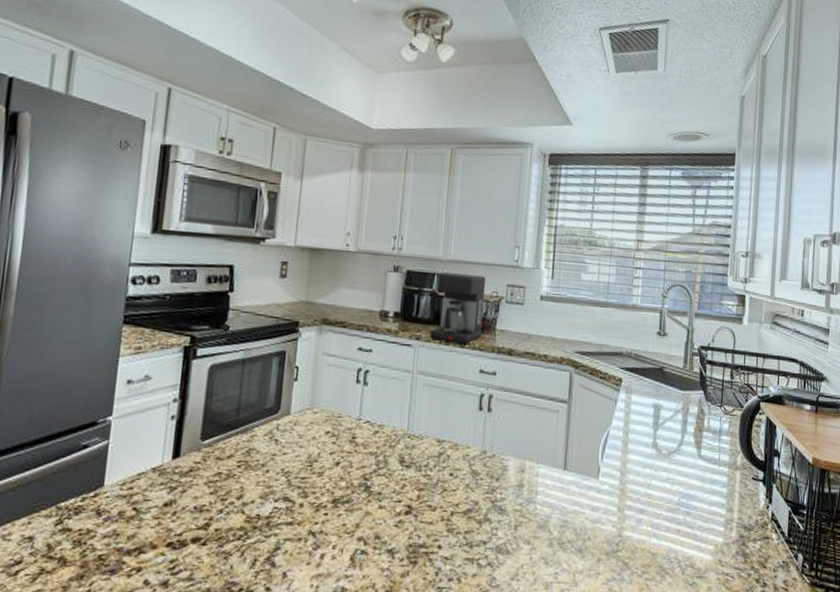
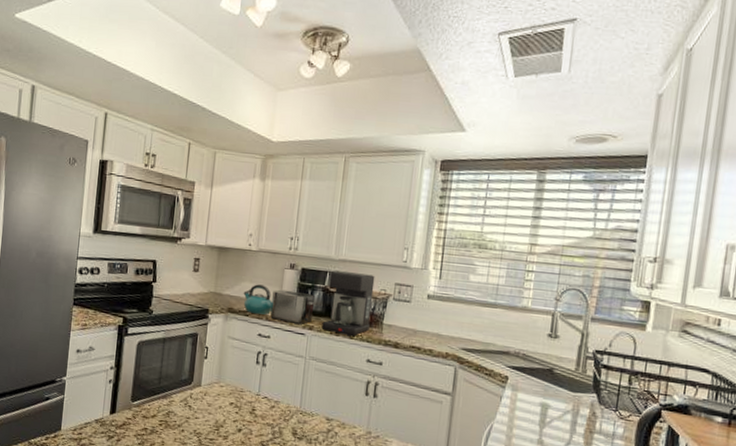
kettle: none [340,290,375,325] -> present [243,284,273,315]
toaster: none [372,295,423,335] -> present [270,289,316,325]

